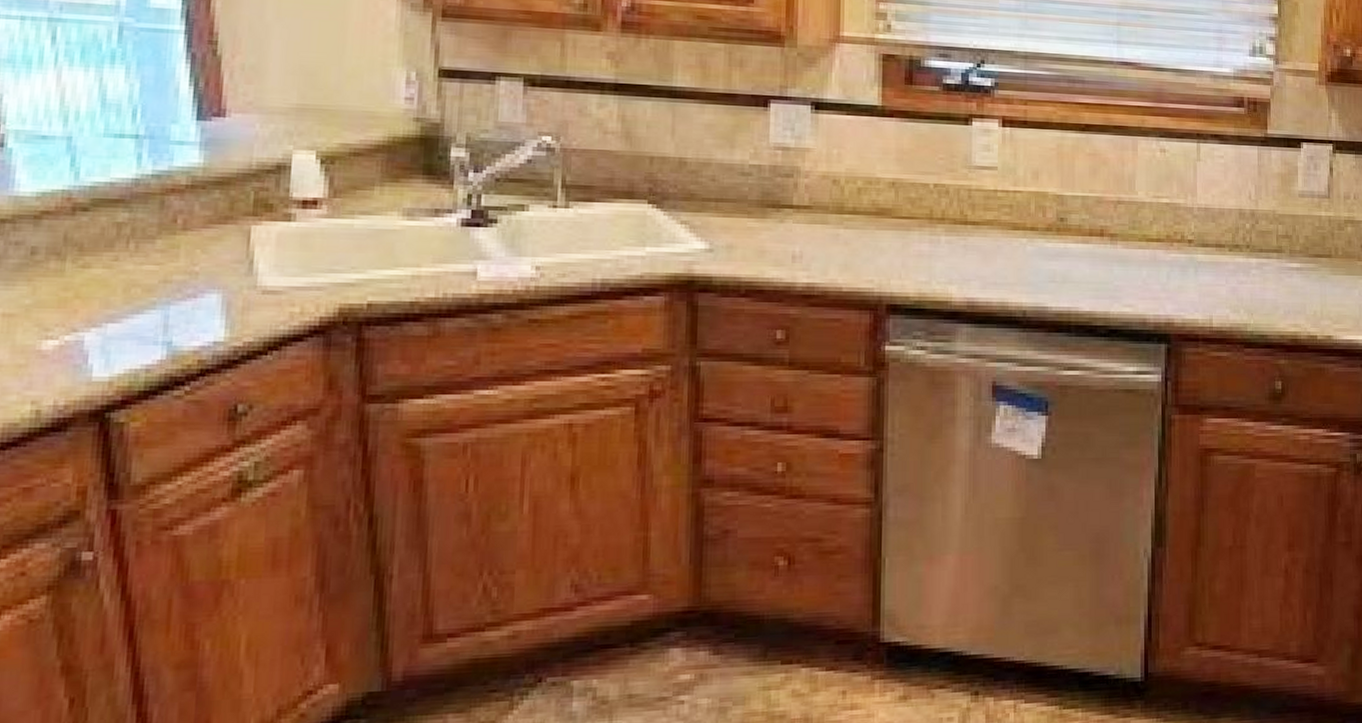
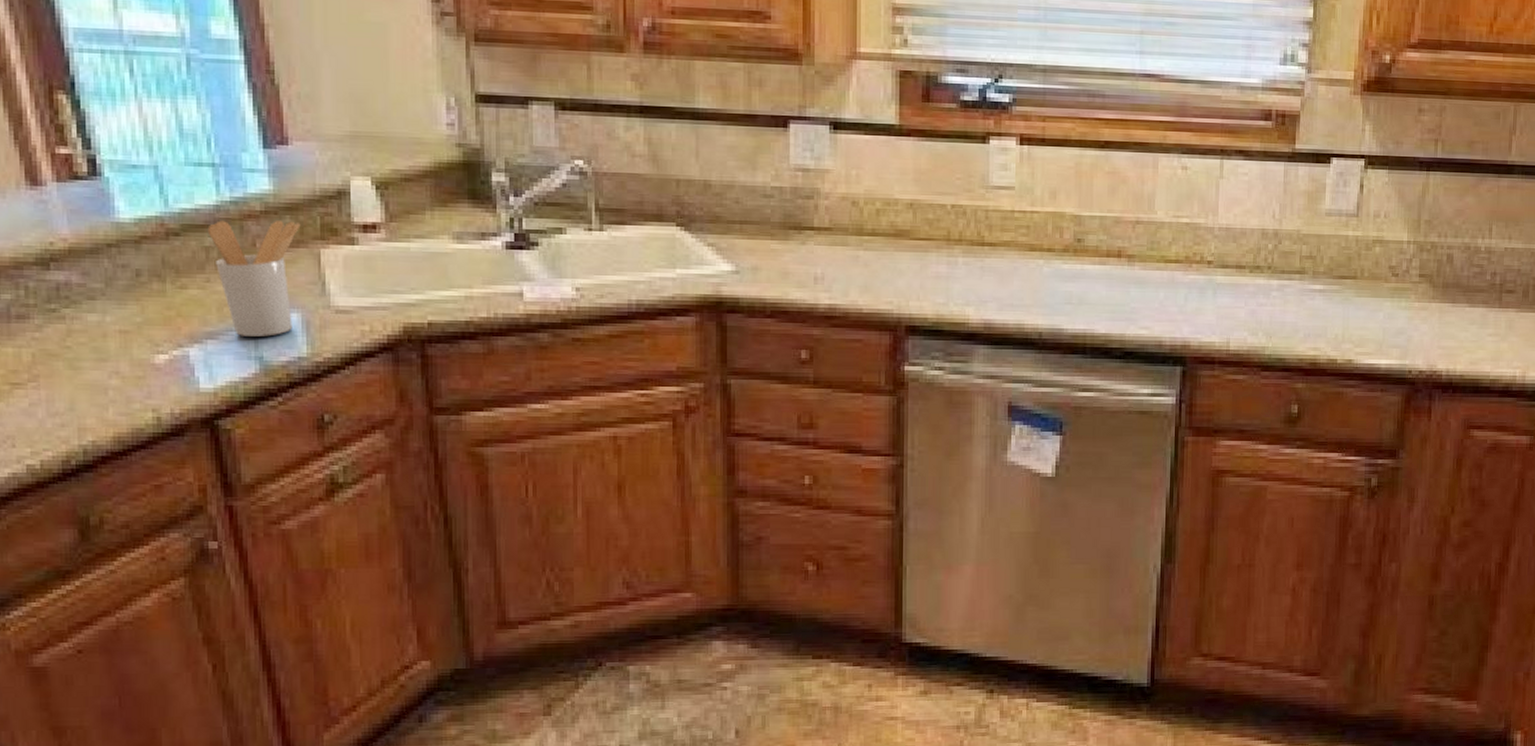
utensil holder: none [122,195,231,320] -> present [207,220,301,337]

